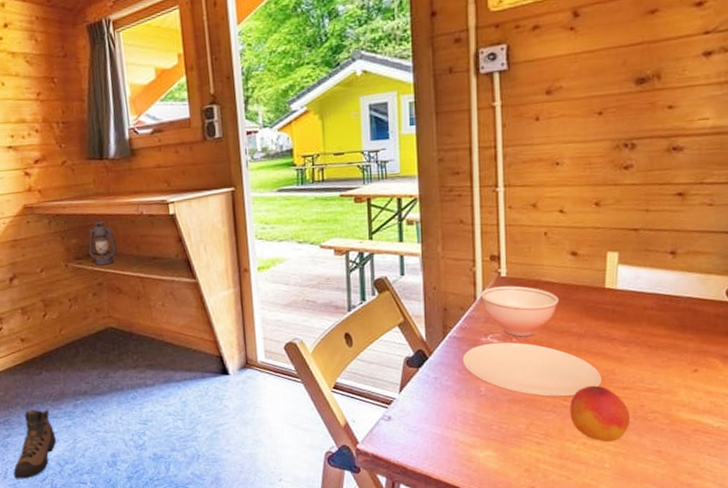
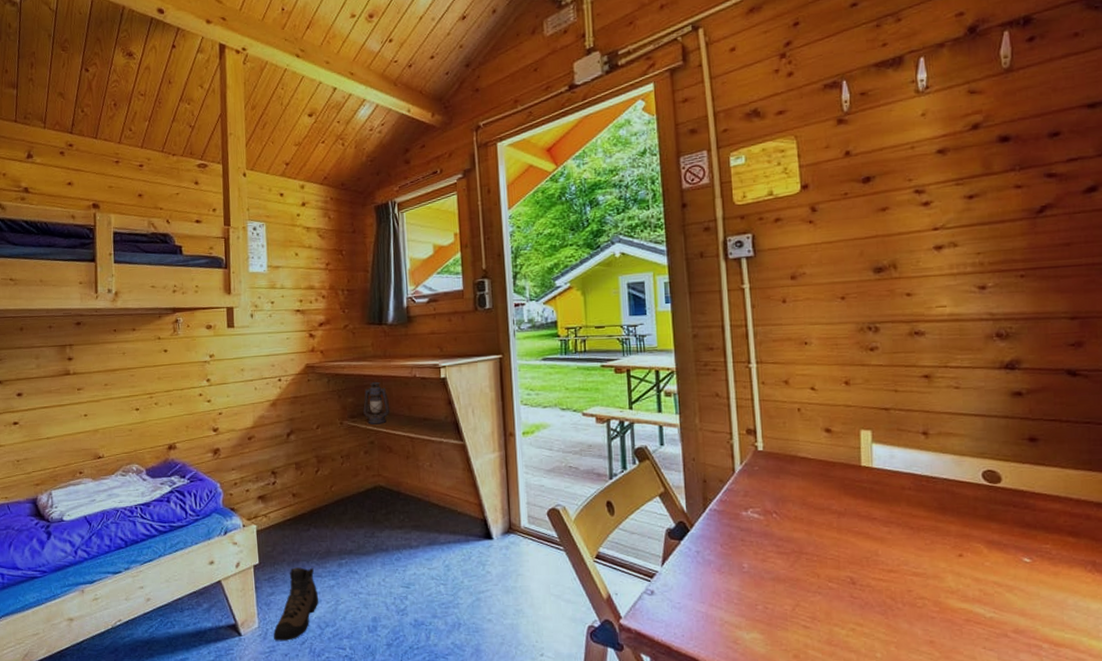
plate: present [462,342,602,398] -> none [724,517,865,579]
bowl: present [480,285,559,337] -> none [738,460,816,513]
peach: present [570,385,630,442] -> none [835,566,898,629]

